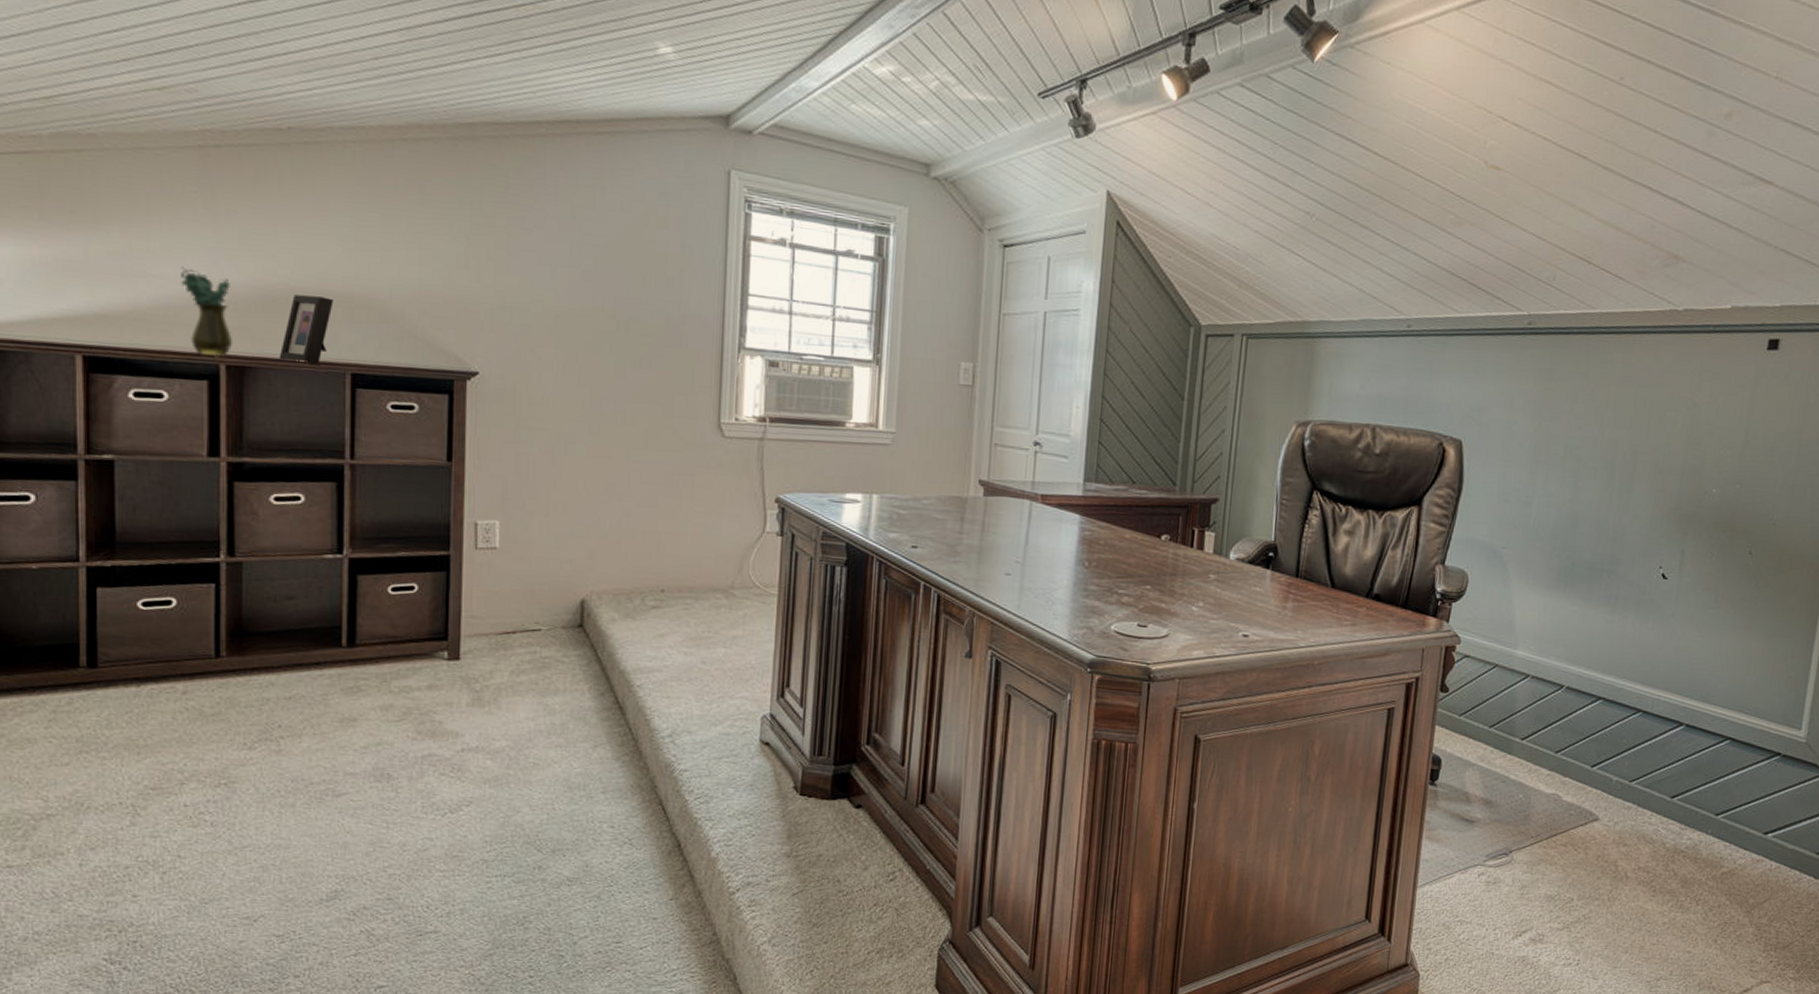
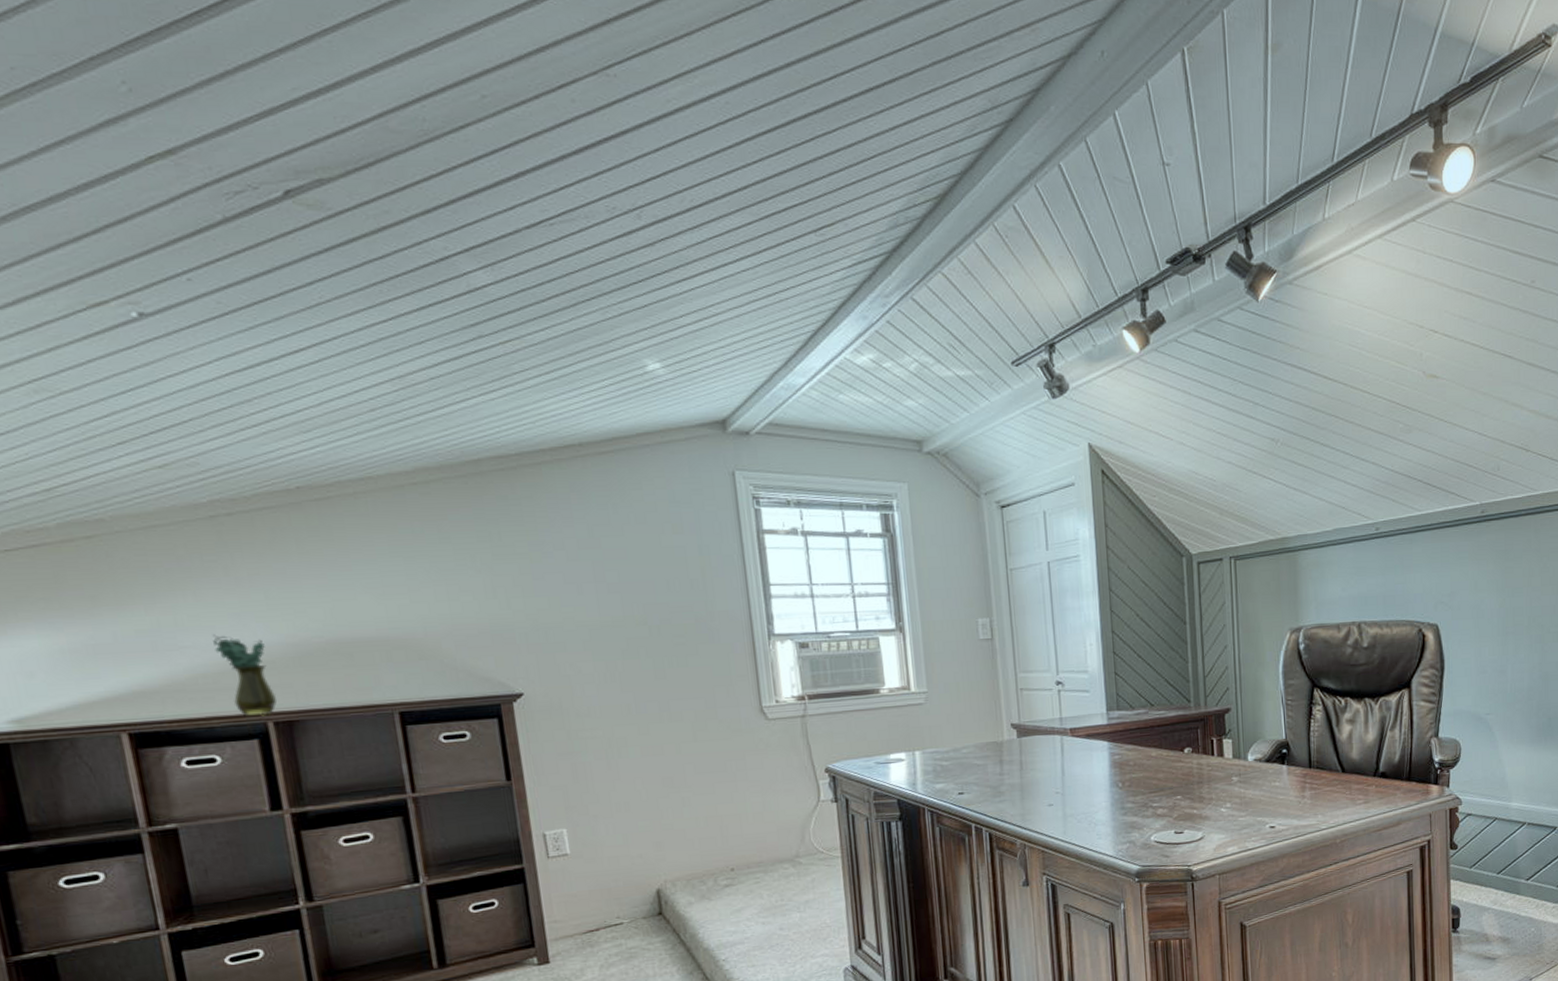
picture frame: present [279,295,334,364] -> none [324,644,371,710]

